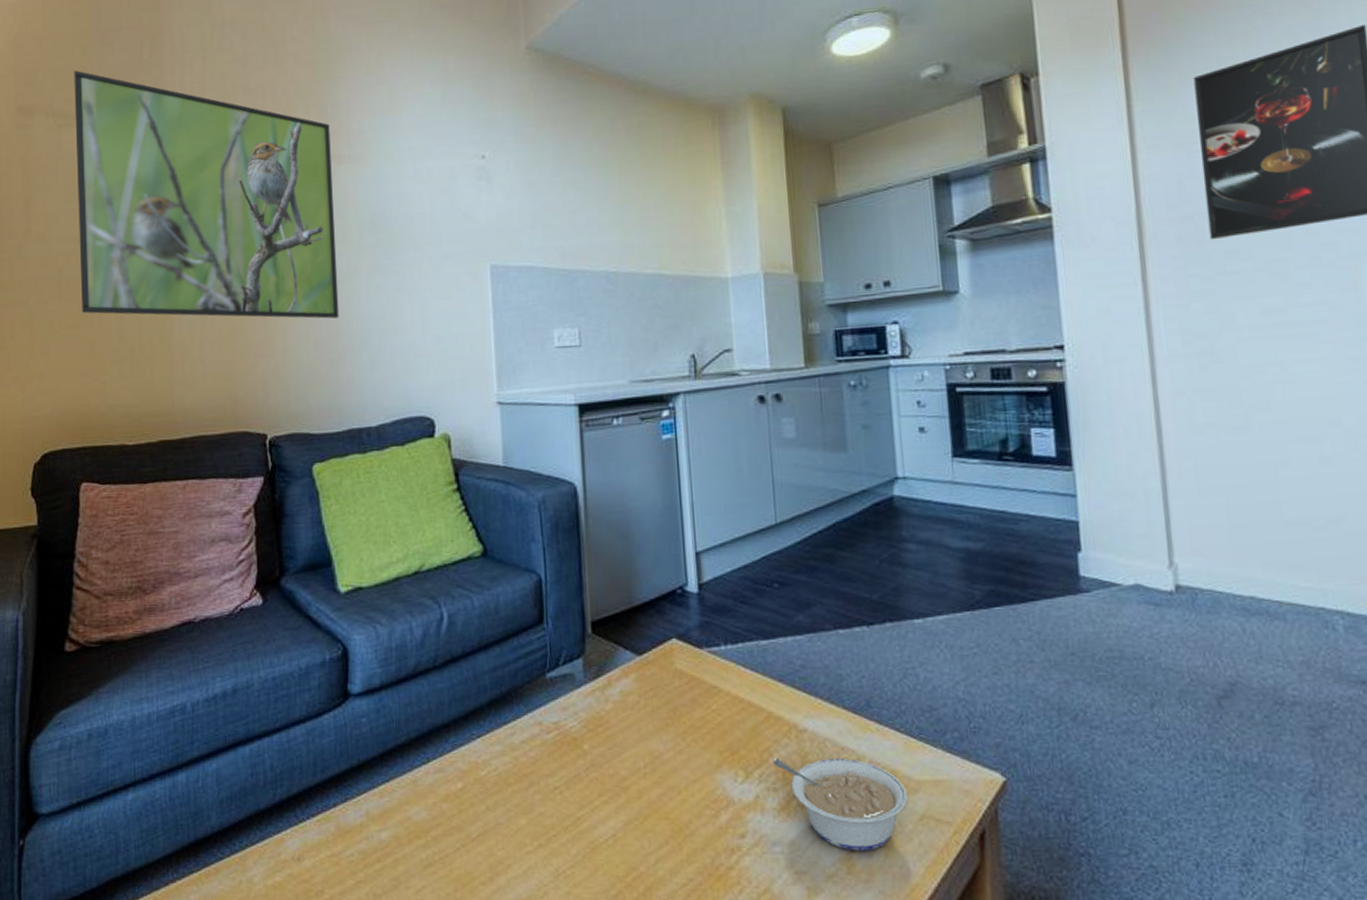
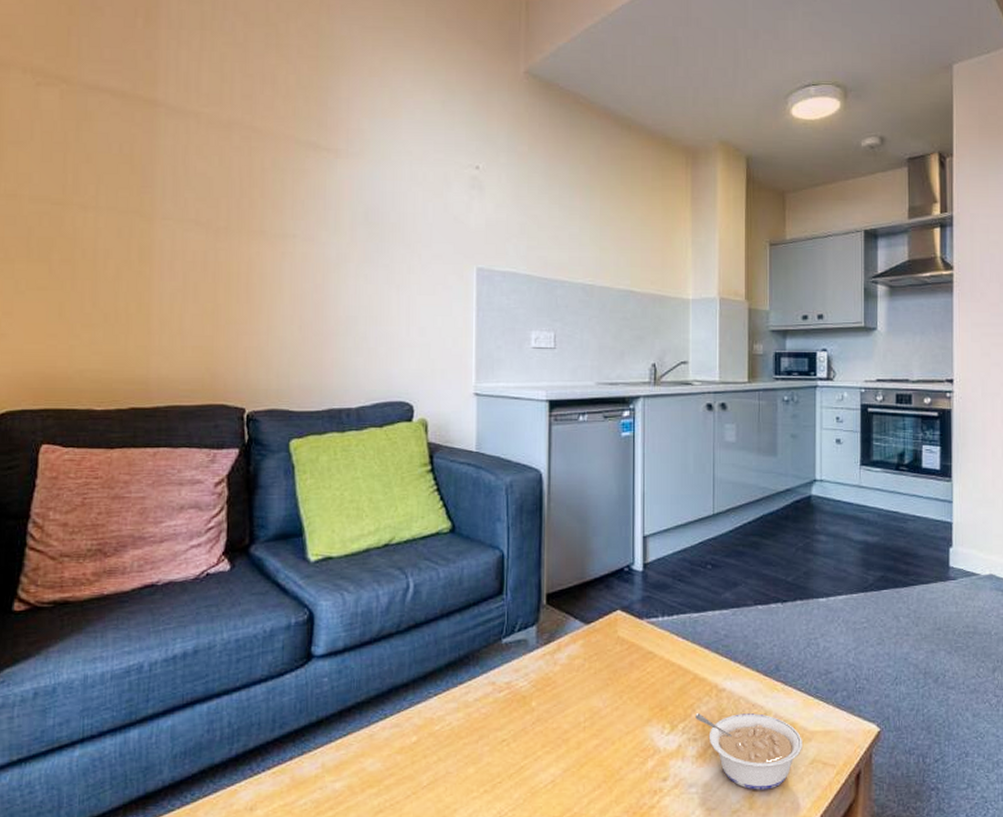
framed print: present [74,70,340,319] -> none [53,30,329,303]

